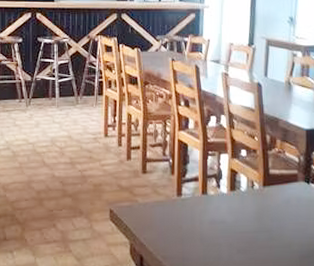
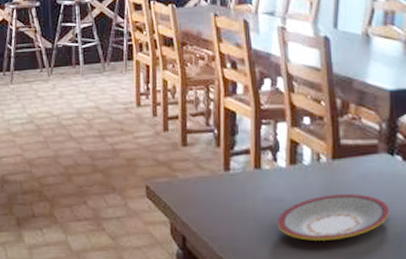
plate: none [219,216,307,258] -> present [277,194,390,241]

